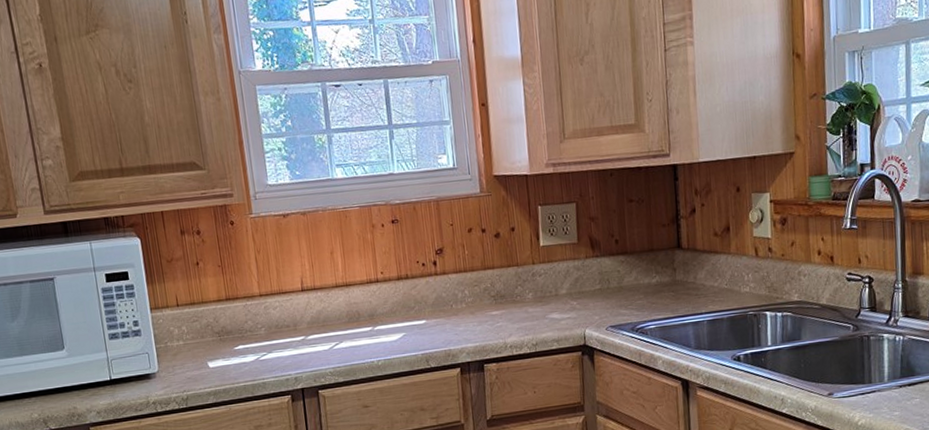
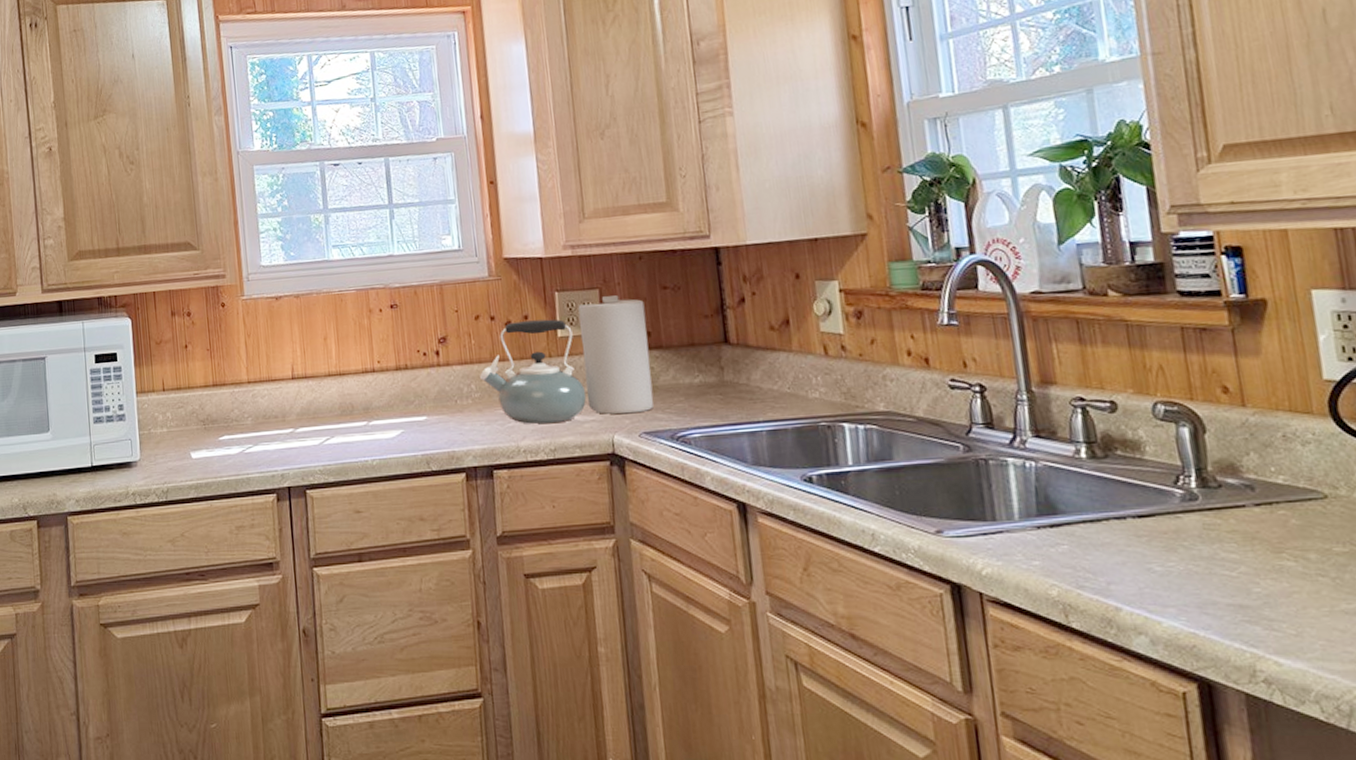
kettle: none [471,230,564,323] -> present [479,319,587,424]
paper towel holder: none [558,208,619,312] -> present [578,295,654,415]

